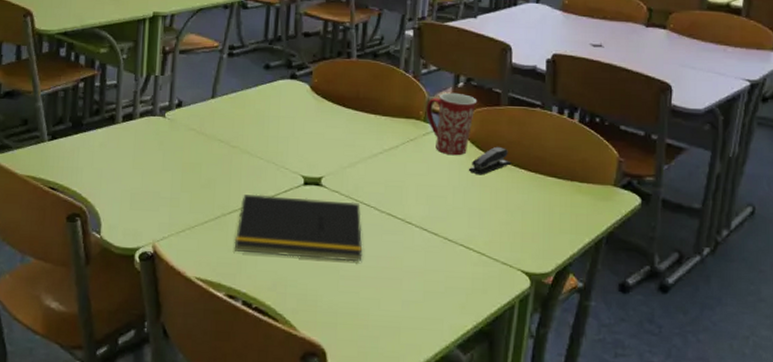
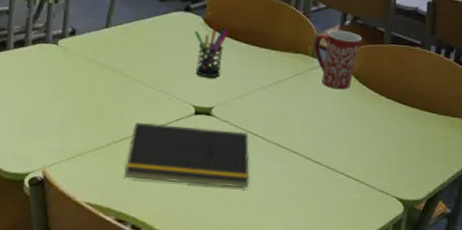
pen holder: none [301,90,337,147] -> present [194,23,229,78]
stapler: present [469,146,512,175] -> none [352,81,392,109]

